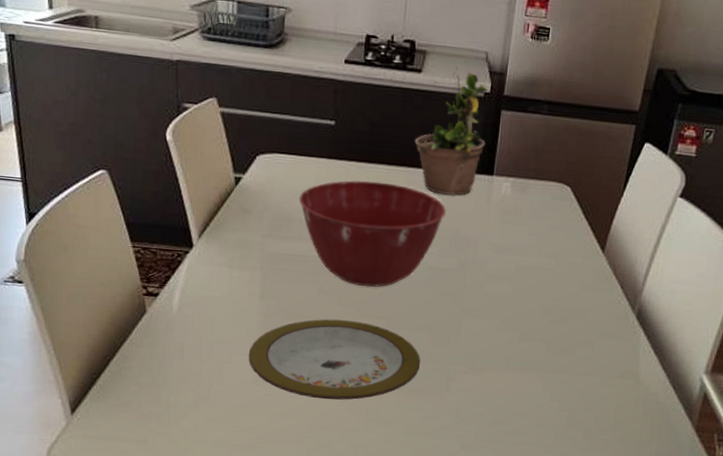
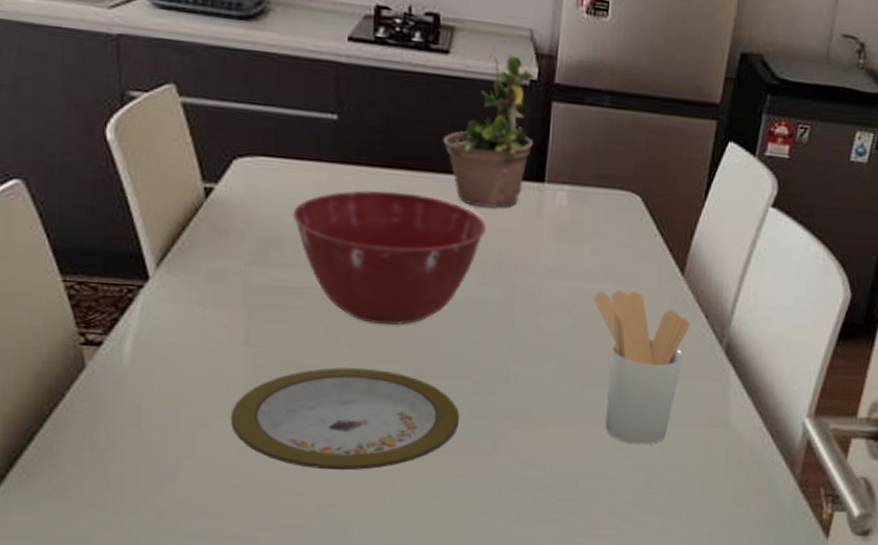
utensil holder: none [529,264,608,391] -> present [593,290,690,445]

